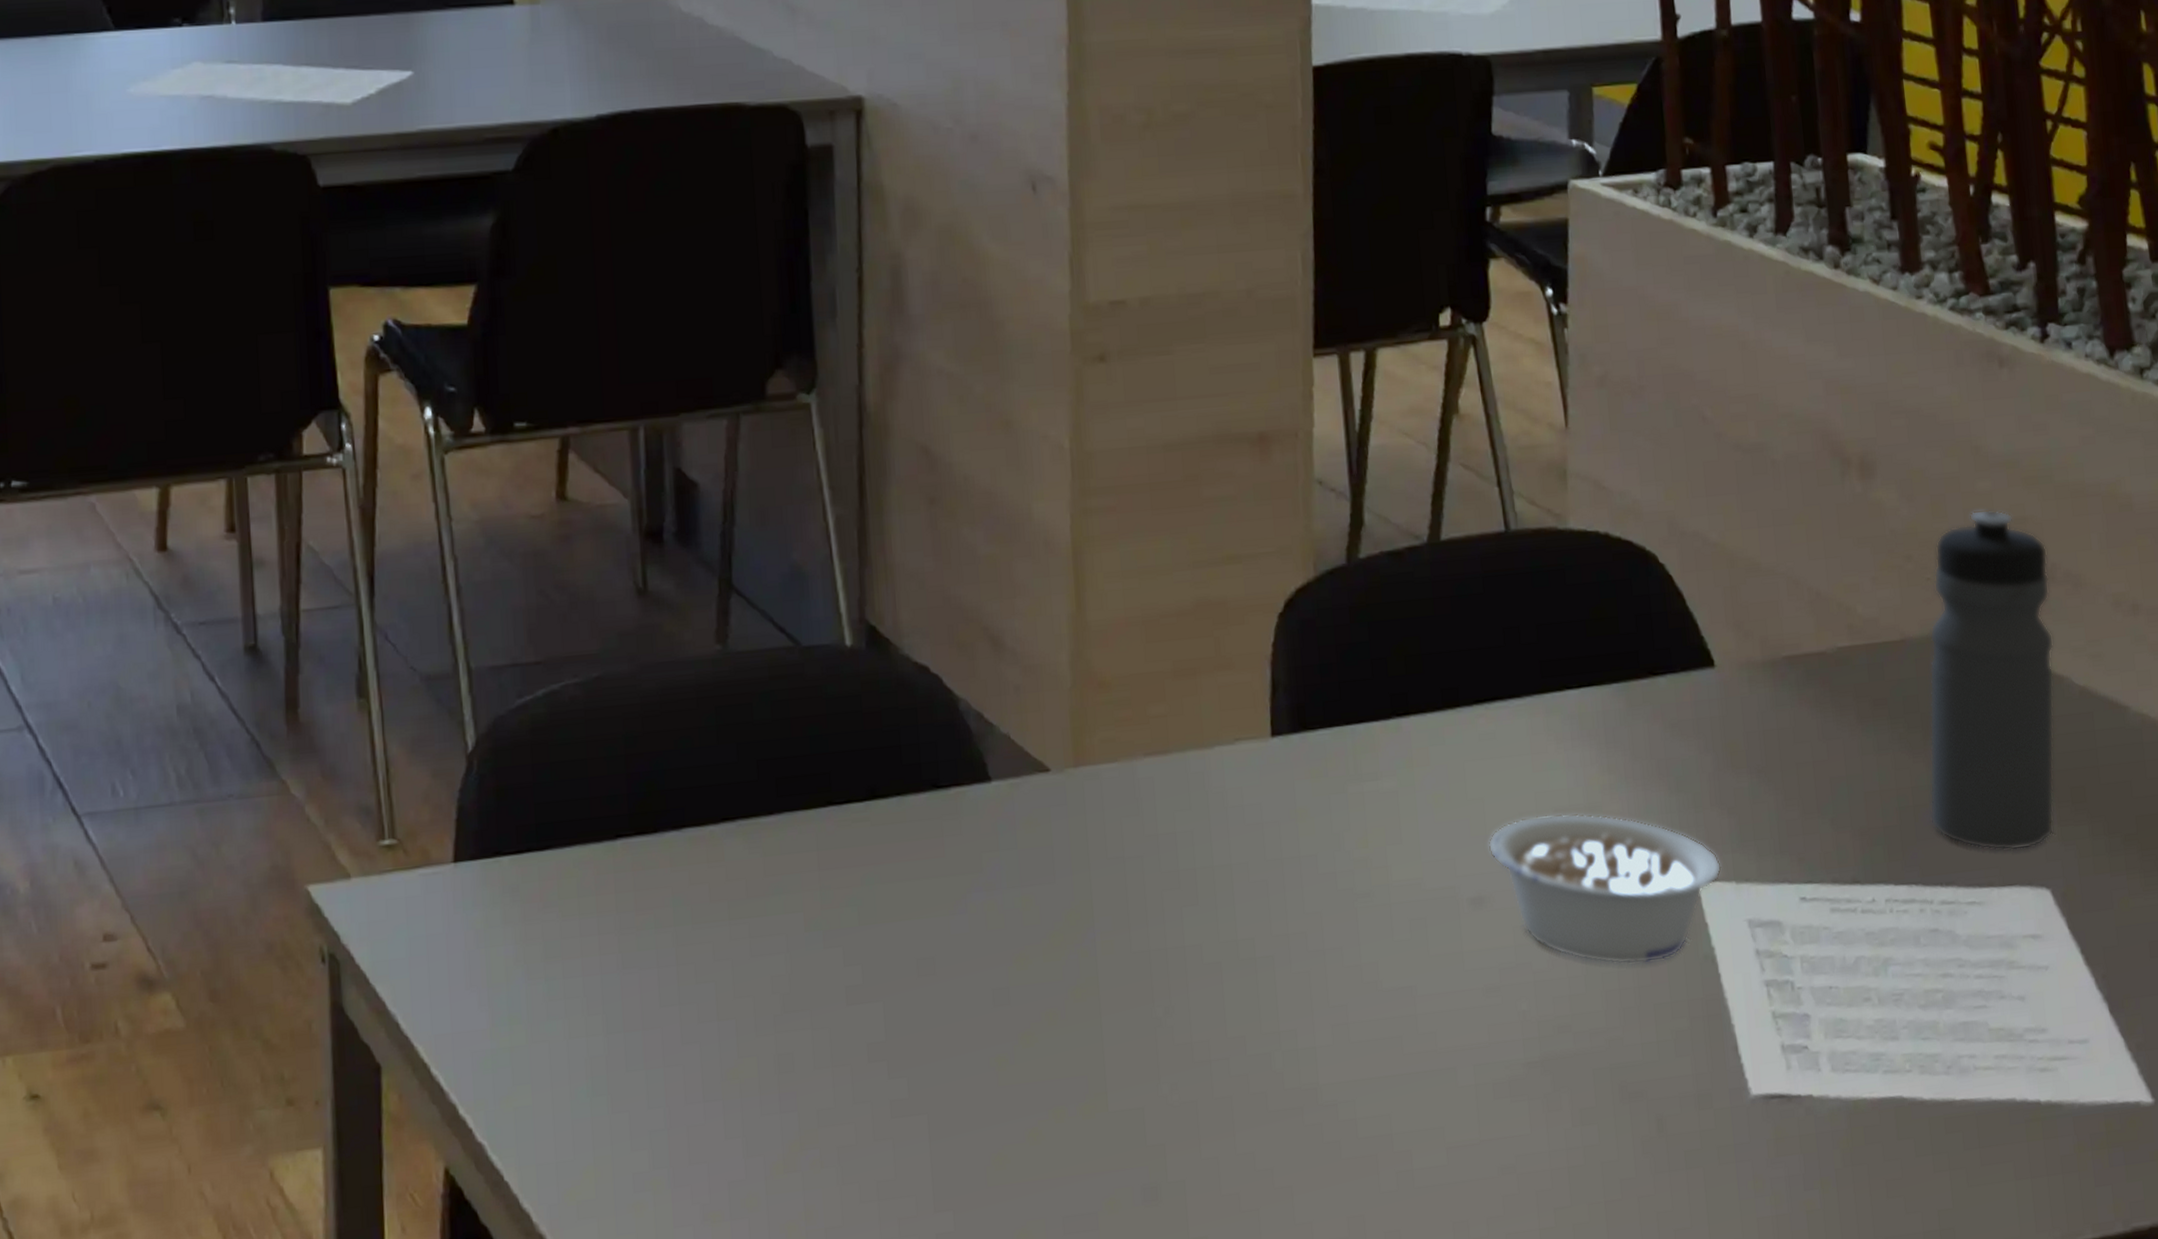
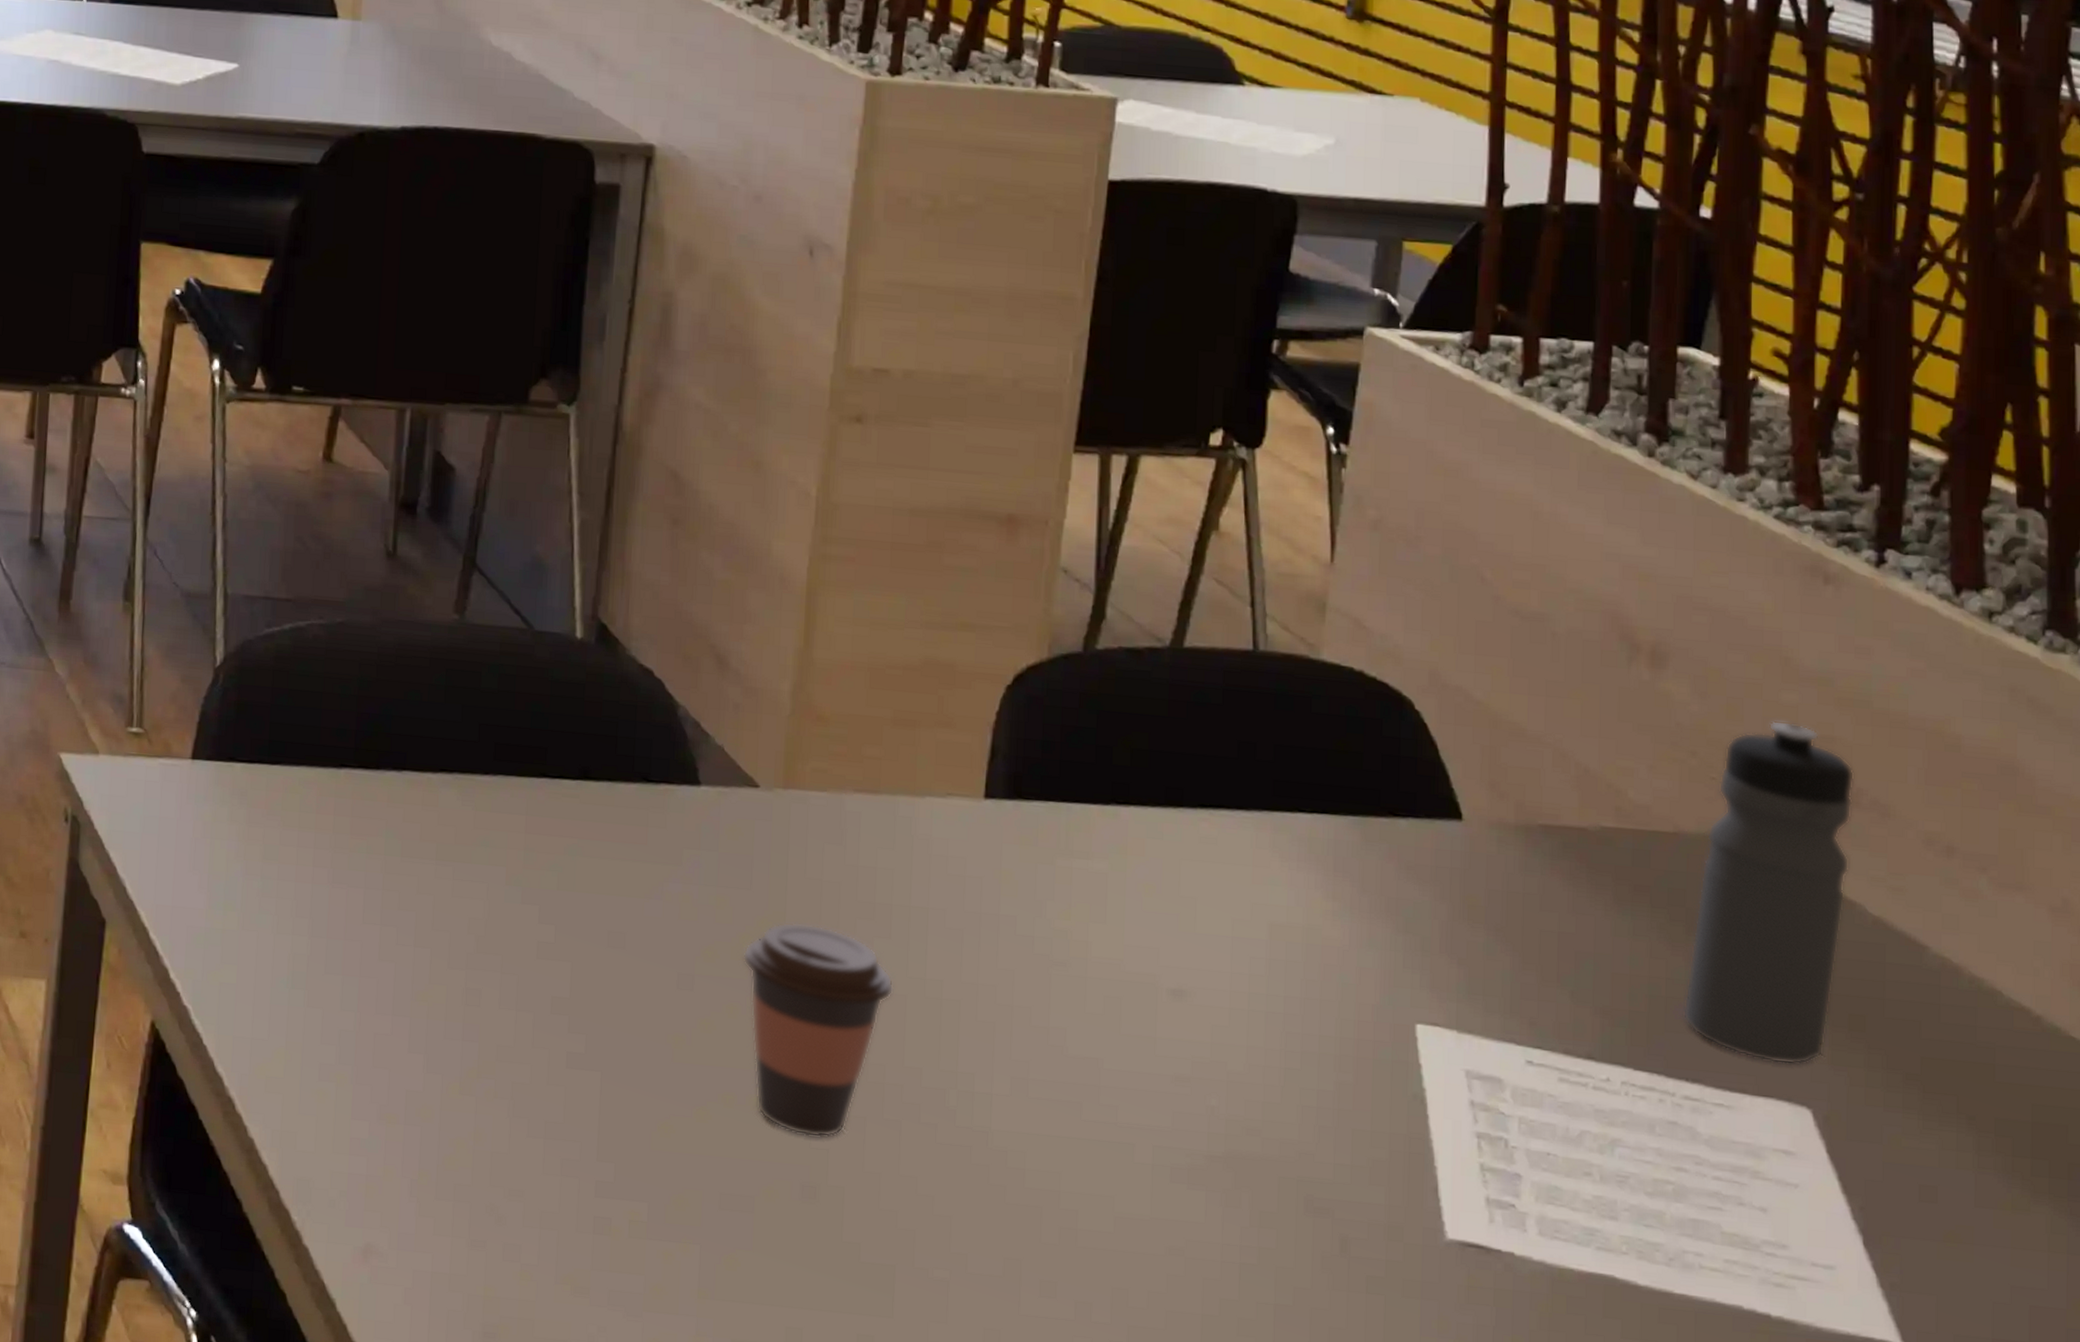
coffee cup: none [1055,906,1208,1136] -> present [742,922,894,1138]
legume: present [1488,813,1722,965] -> none [1195,924,1444,1090]

